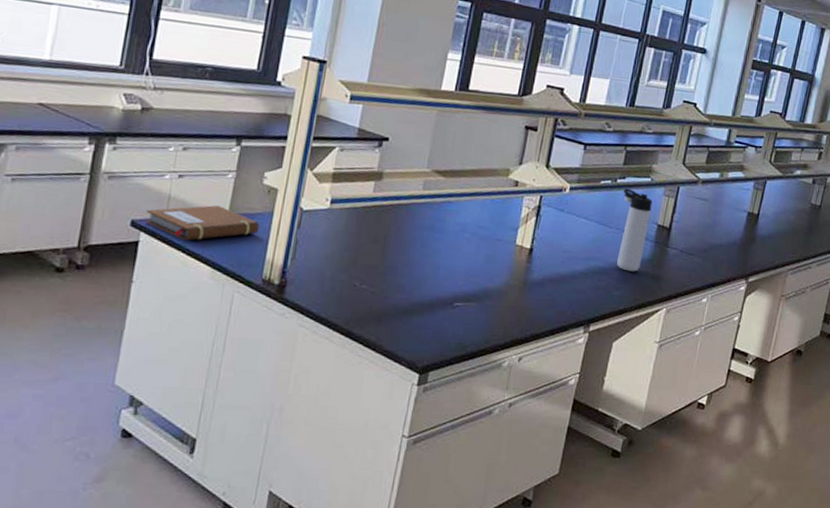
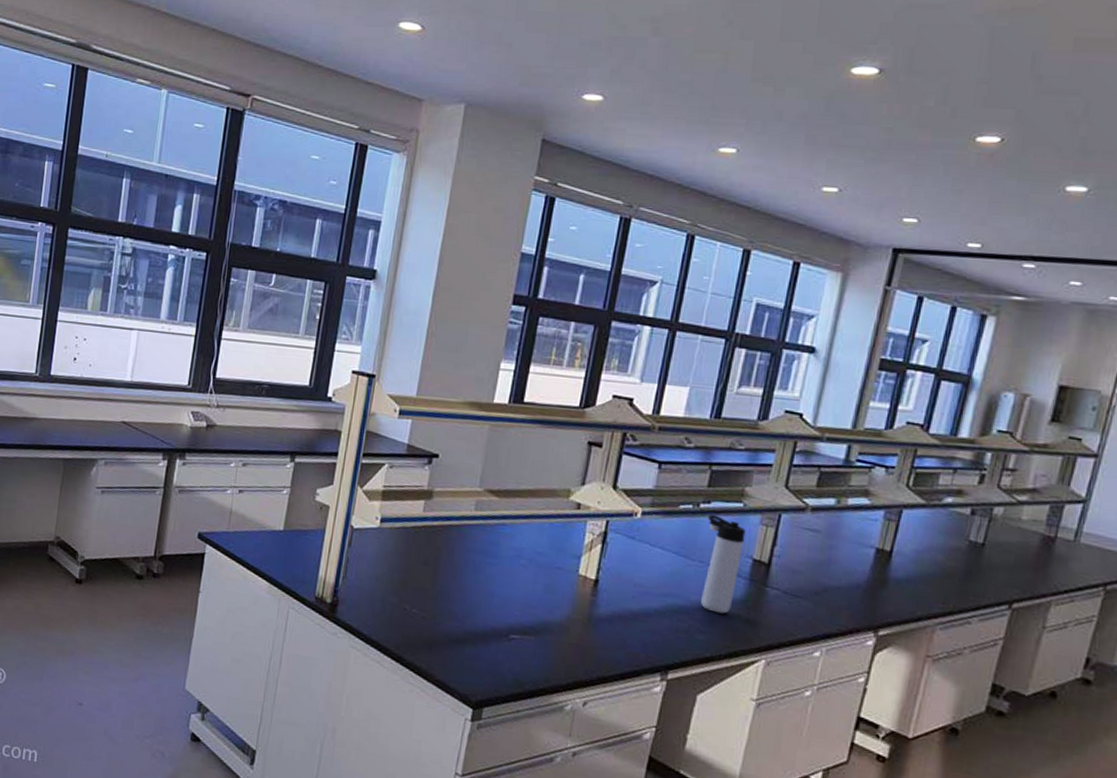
notebook: present [145,205,260,241] -> none [210,520,312,555]

